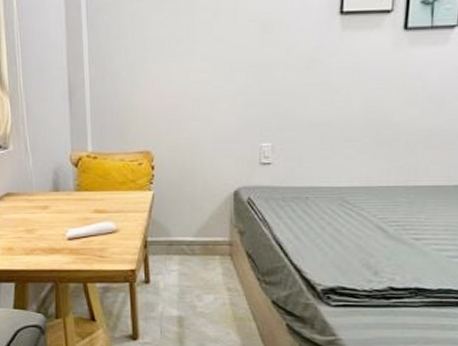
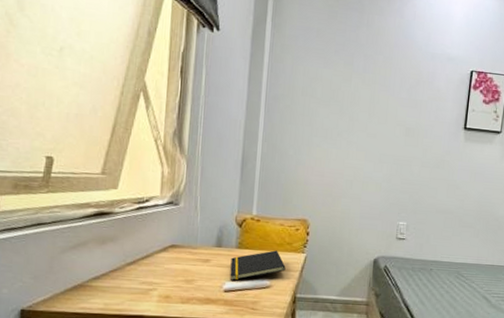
notepad: none [71,190,132,227] -> present [230,250,286,281]

